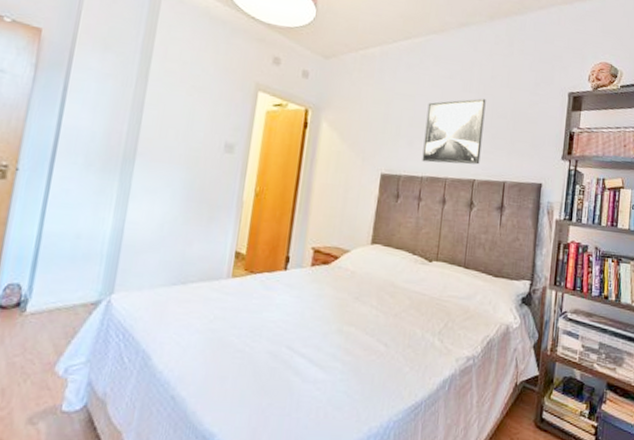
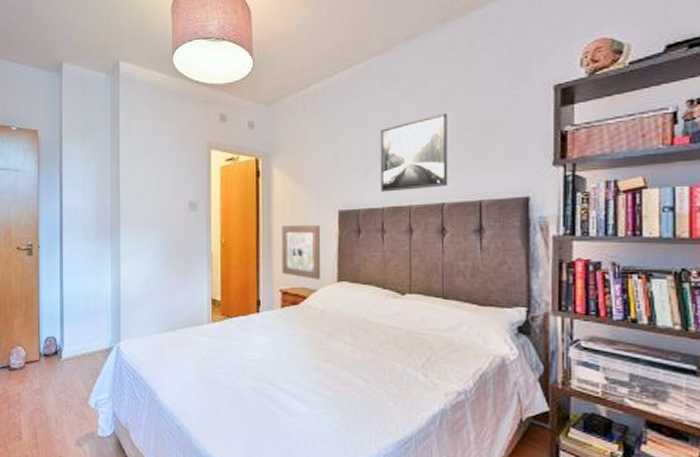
wall art: none [317,181,362,240] -> present [282,225,321,280]

